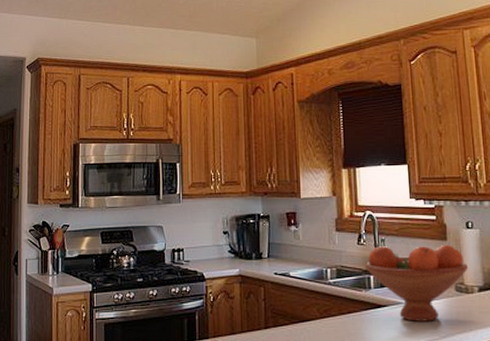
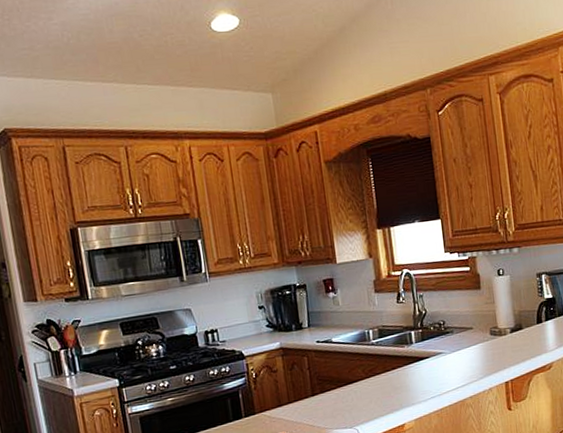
fruit bowl: present [365,244,468,321] -> none [406,292,501,368]

